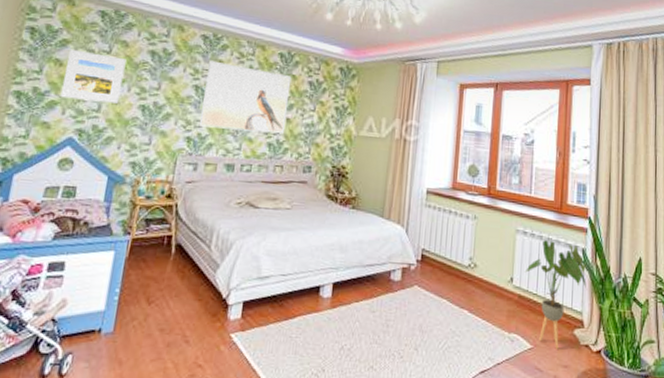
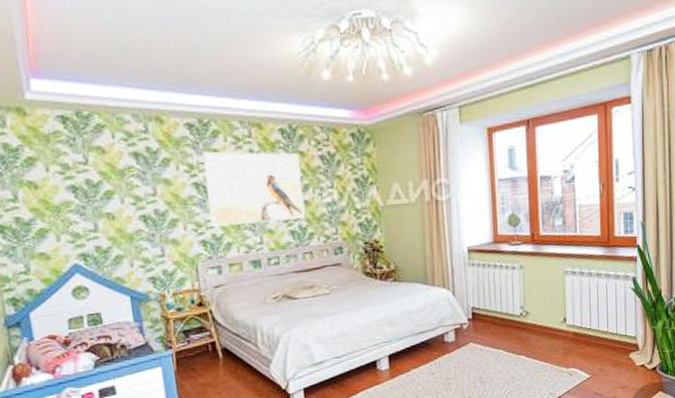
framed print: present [60,49,127,104] -> none [40,166,116,224]
house plant: present [524,240,588,349] -> none [576,275,640,374]

